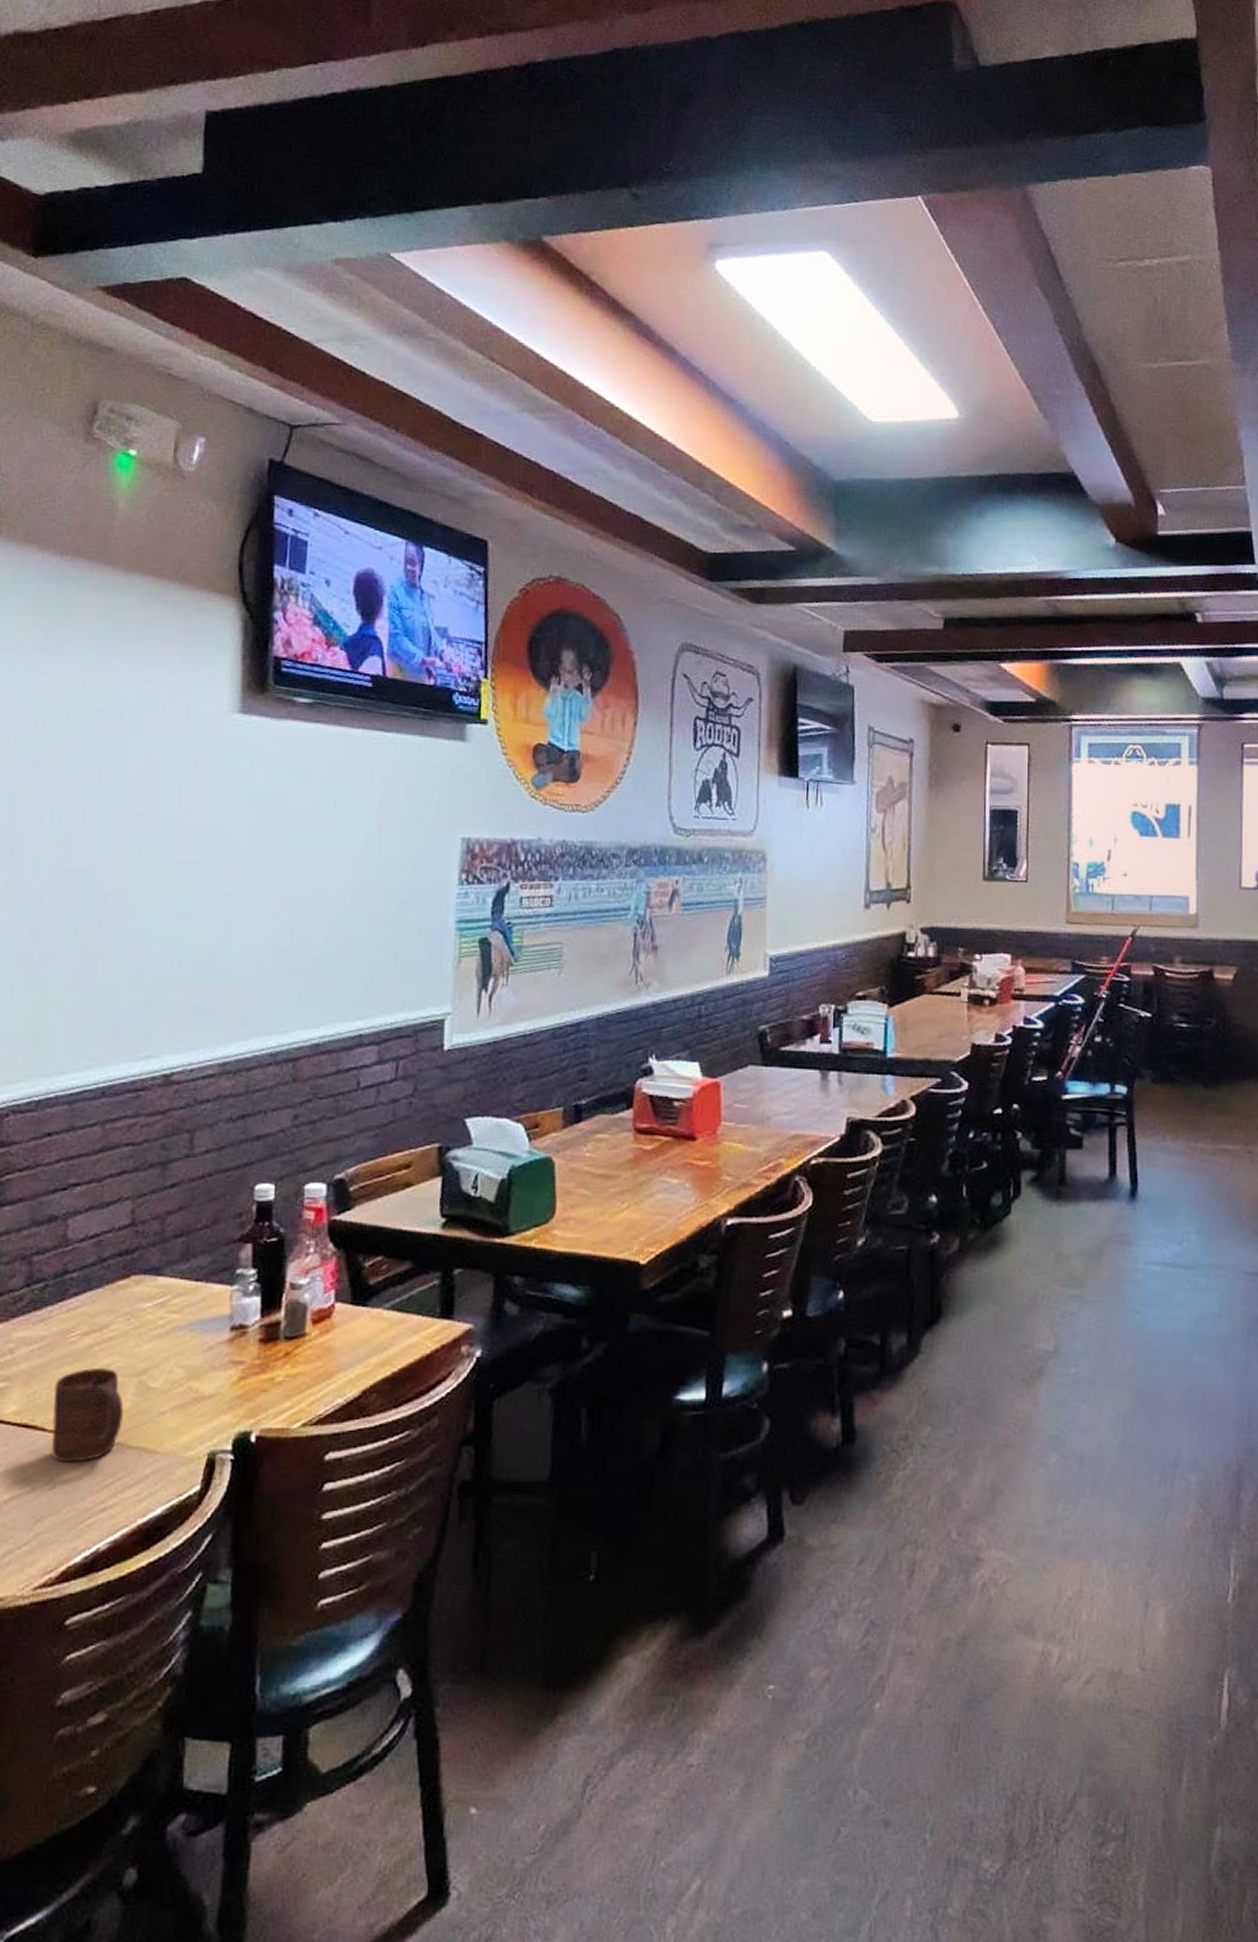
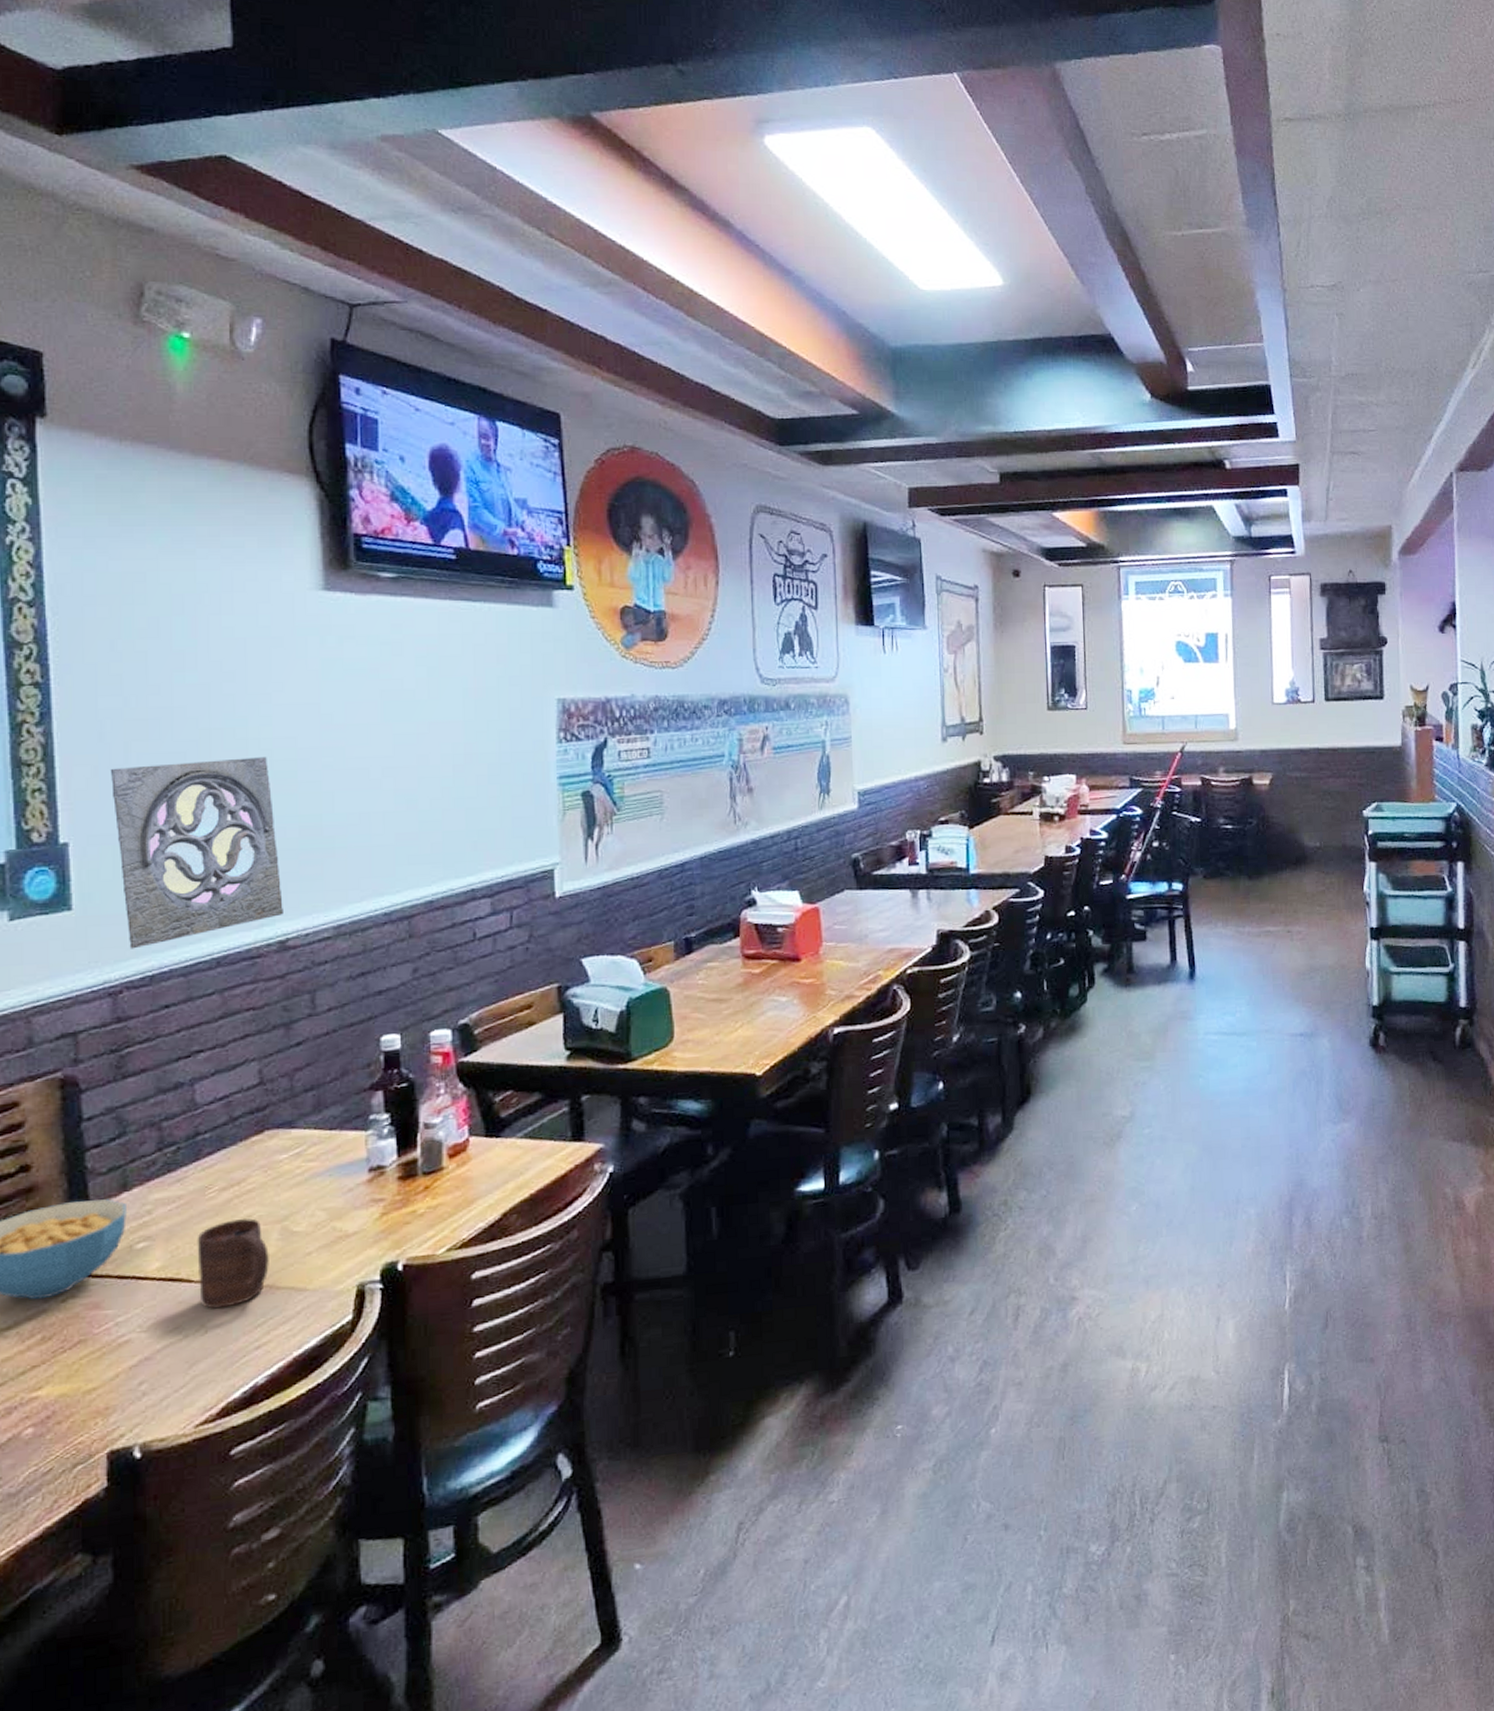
wall ornament: none [19,881,172,1072] -> present [110,757,283,949]

